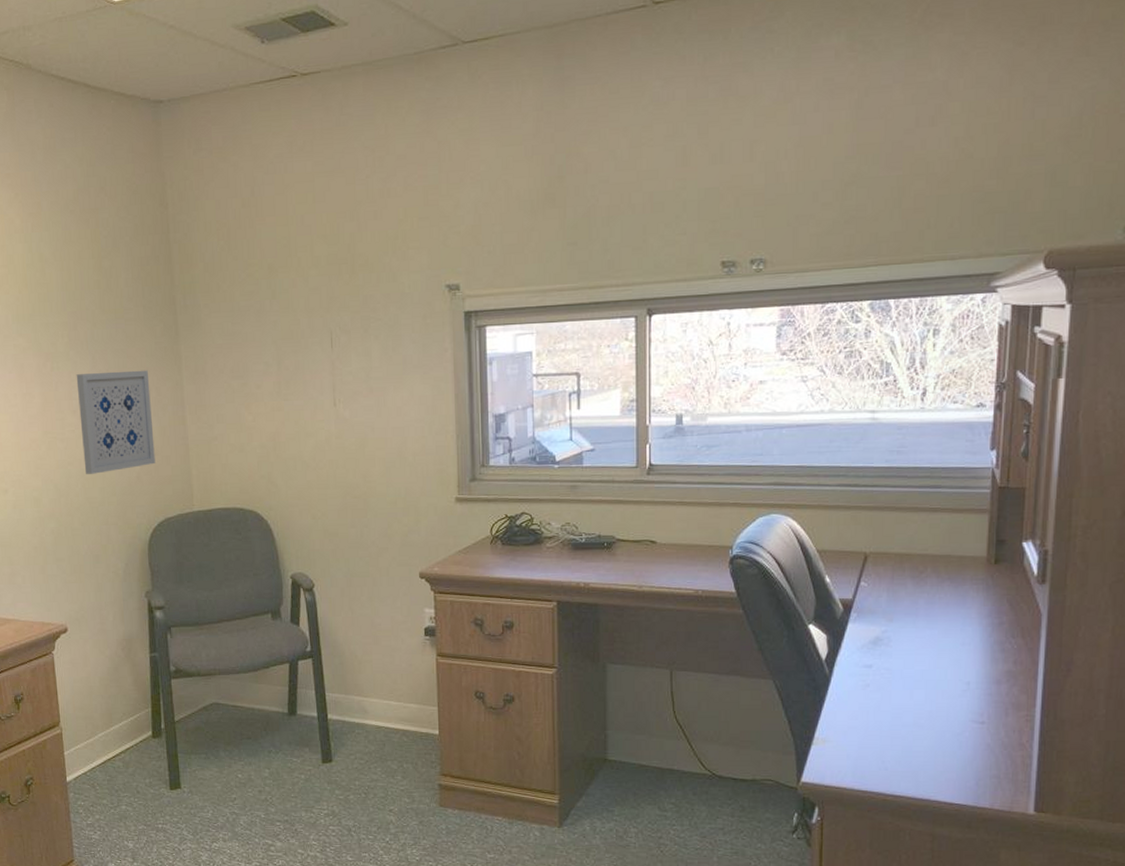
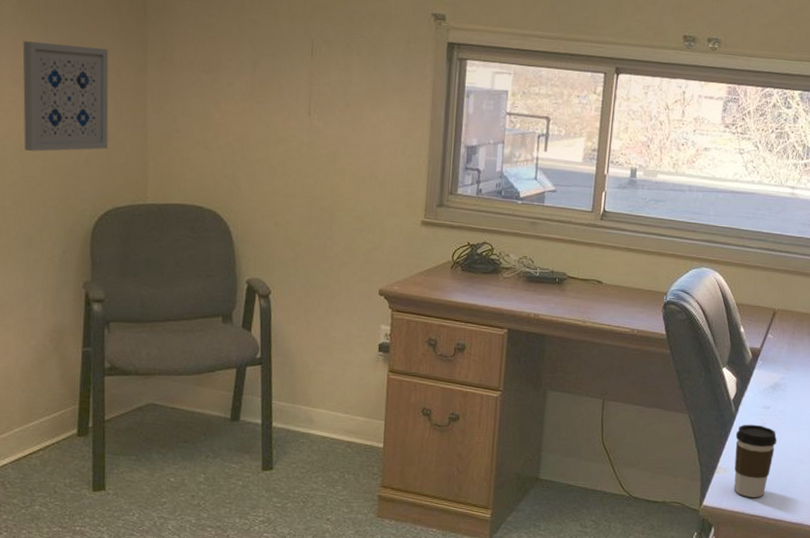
coffee cup: none [833,686,886,771] -> present [733,424,777,498]

